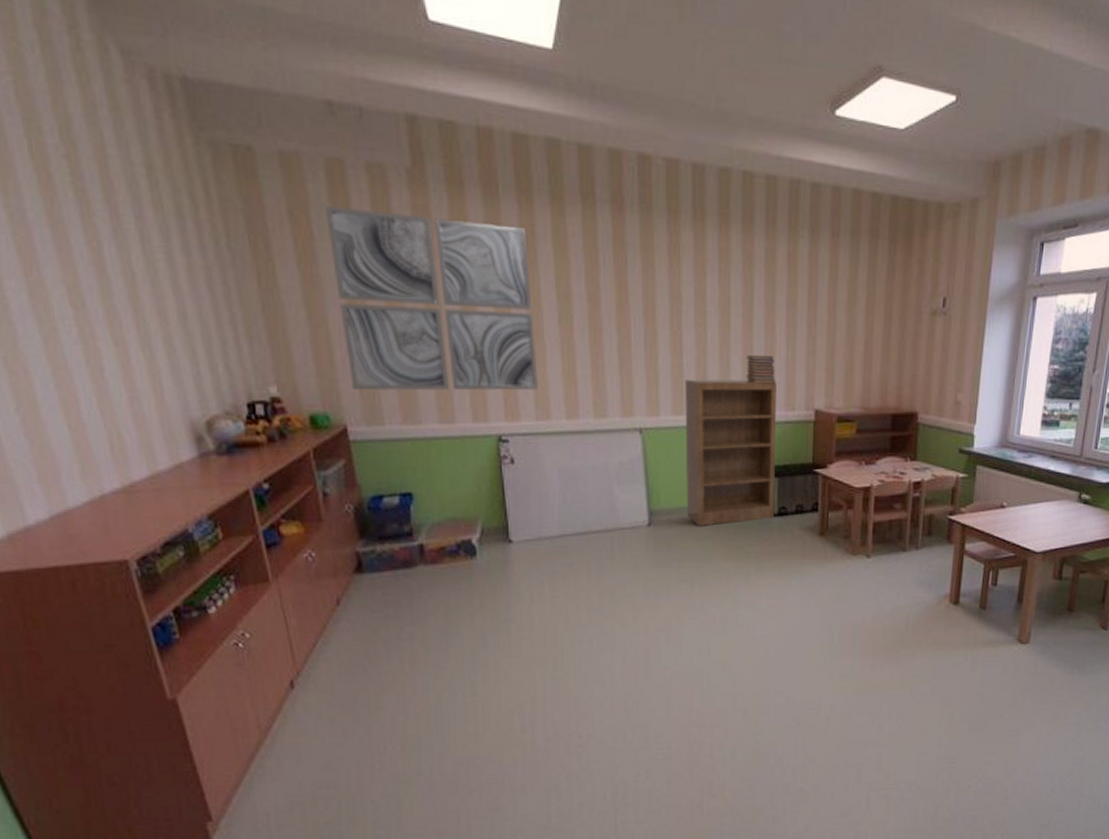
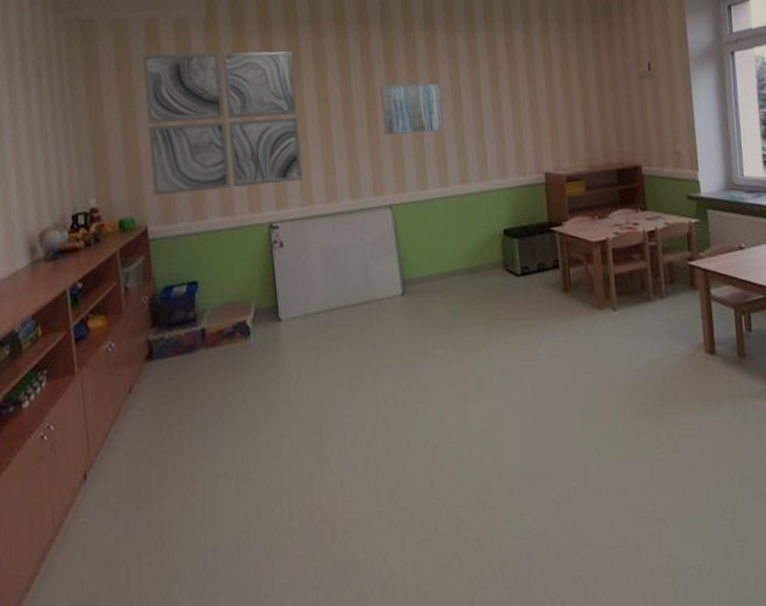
wall art: none [636,287,708,350] -> present [381,83,444,136]
bookshelf: present [685,379,777,526] -> none [427,151,518,292]
book stack: present [746,354,775,384] -> none [479,129,506,155]

